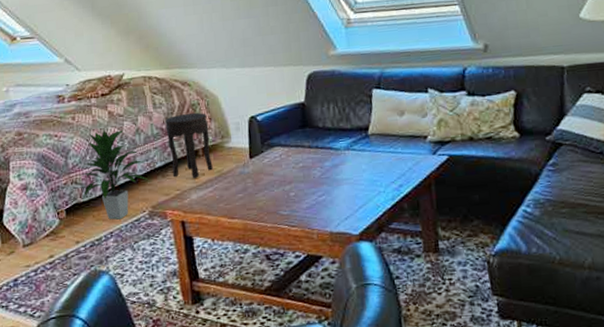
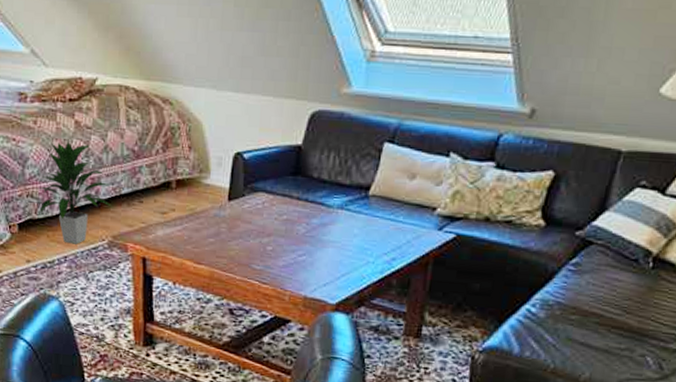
side table: present [165,112,213,178] -> none [138,136,187,213]

